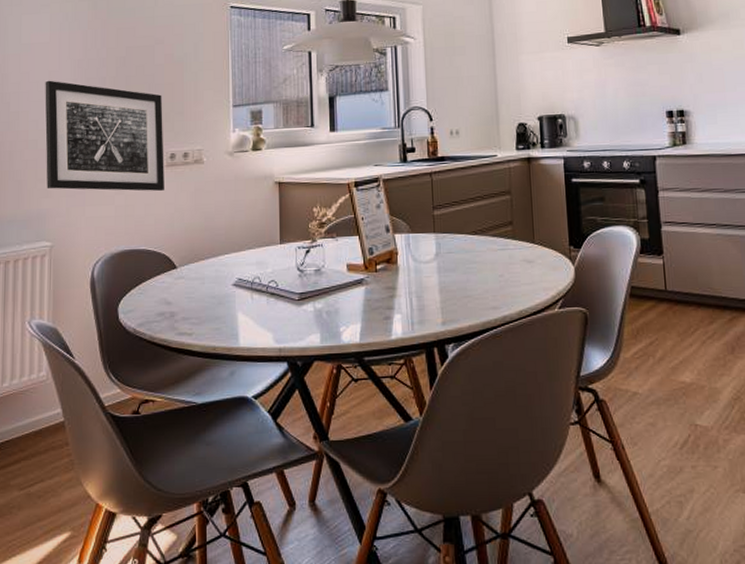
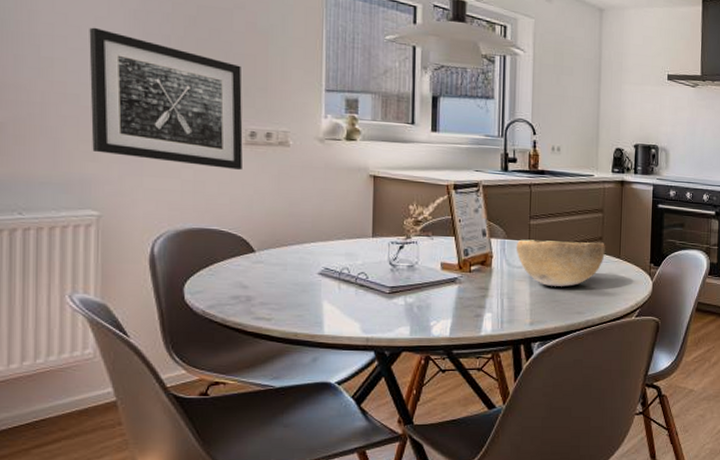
decorative bowl: none [421,227,517,280] -> present [516,239,605,287]

